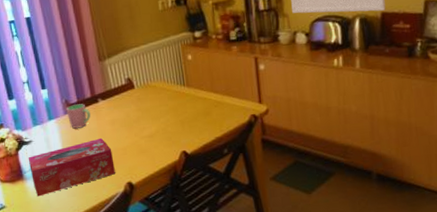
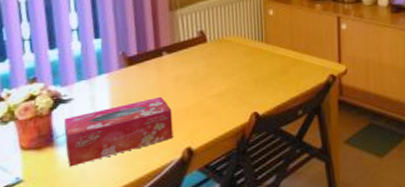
cup: present [66,104,91,129] -> none [122,57,151,85]

